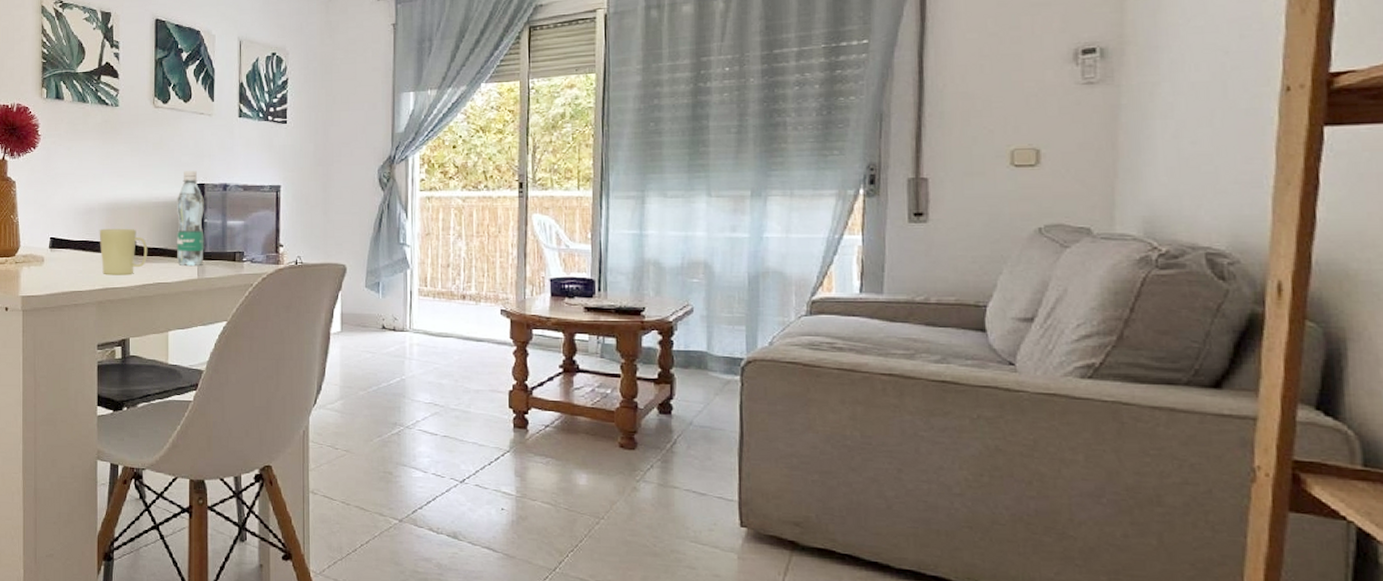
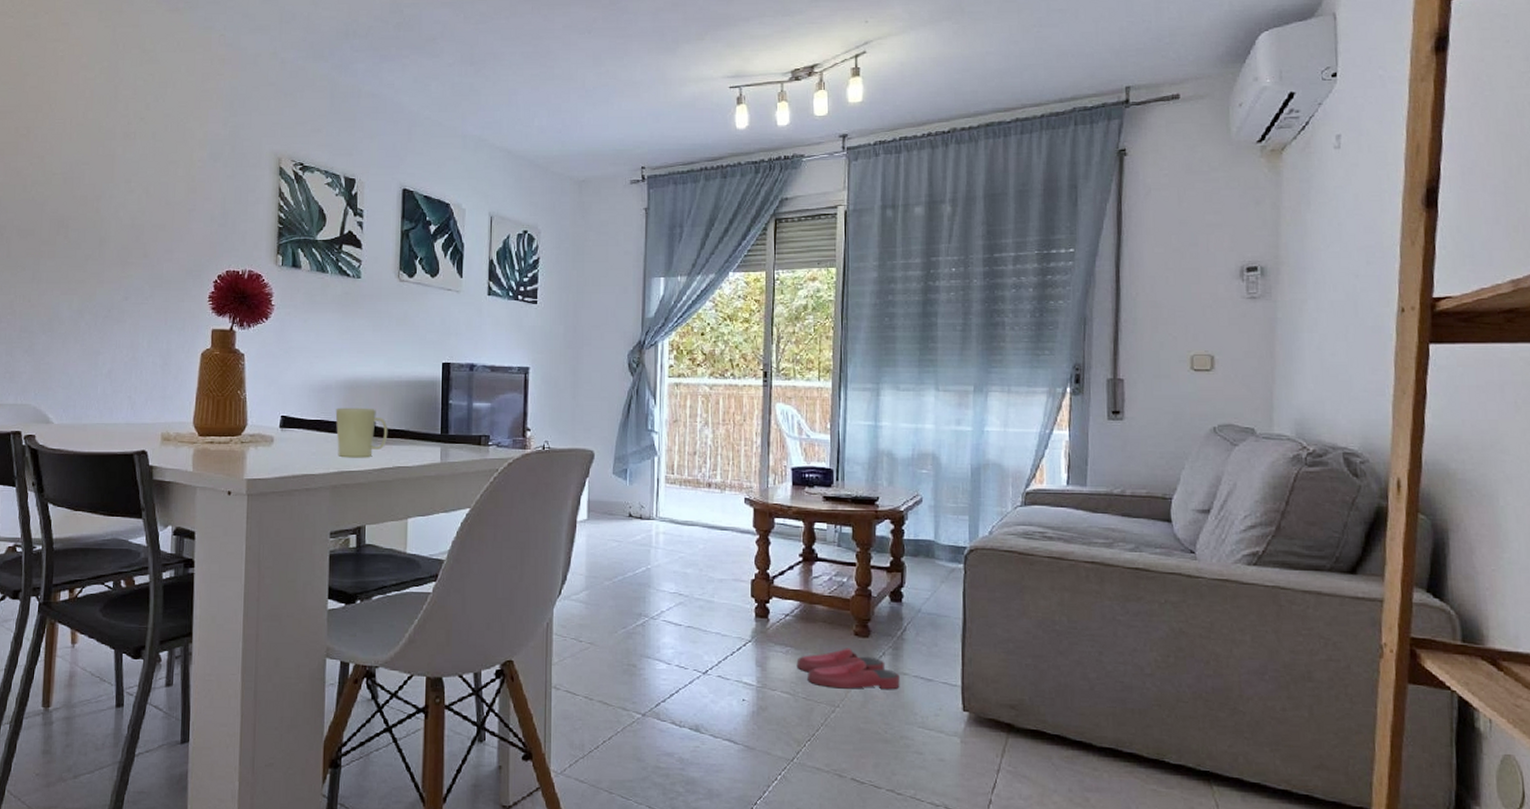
bottle: present [176,171,204,267] -> none [418,349,449,450]
slippers: none [557,460,670,503] -> present [796,648,900,690]

